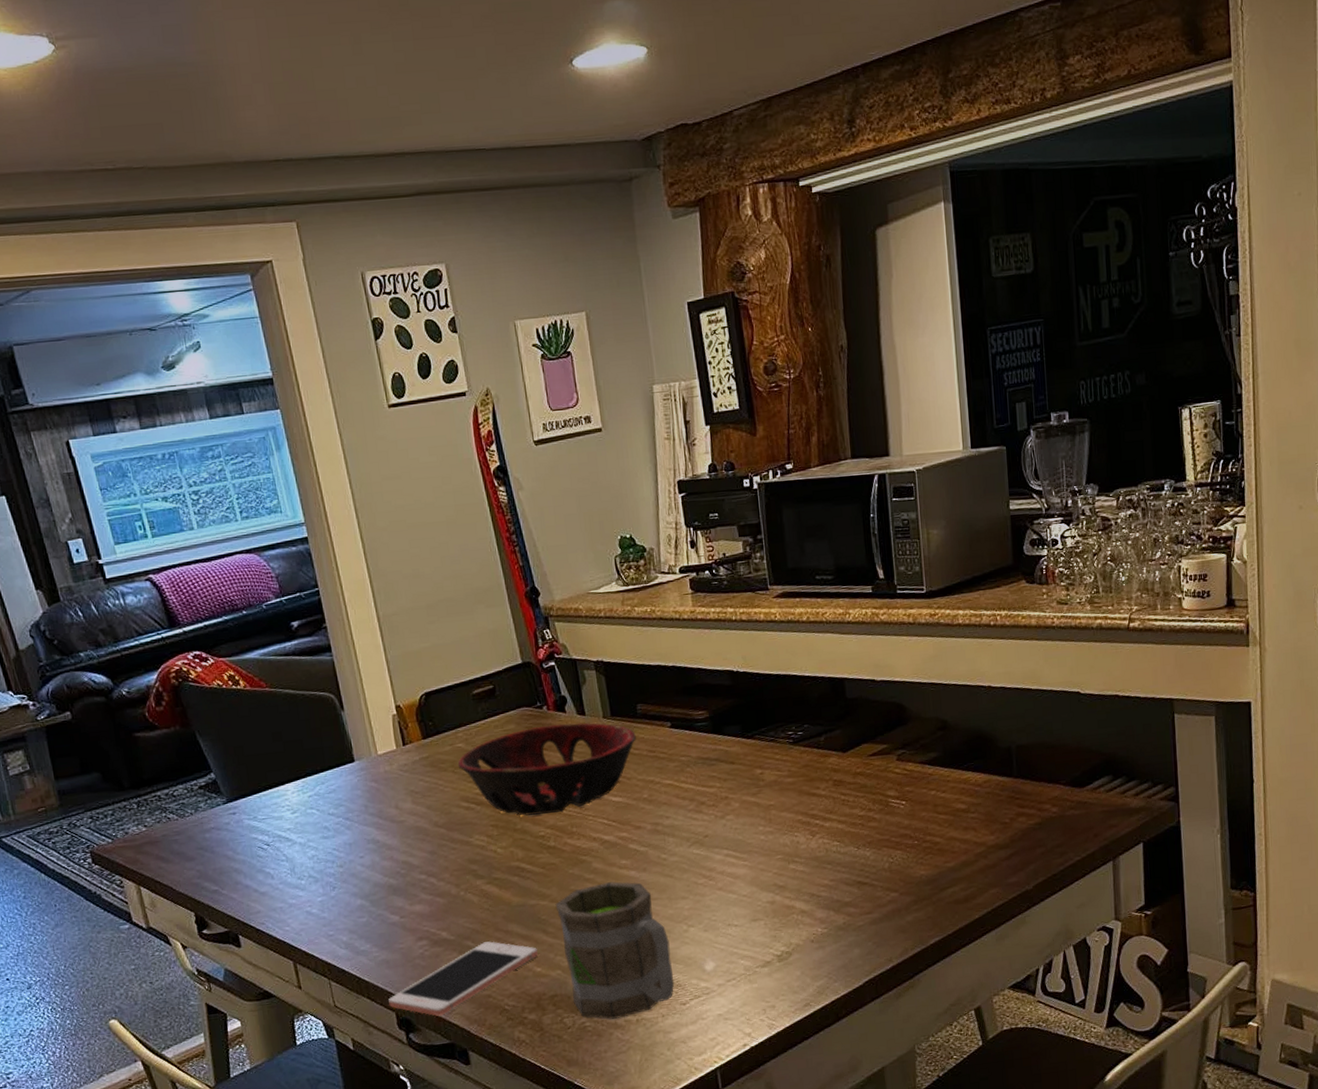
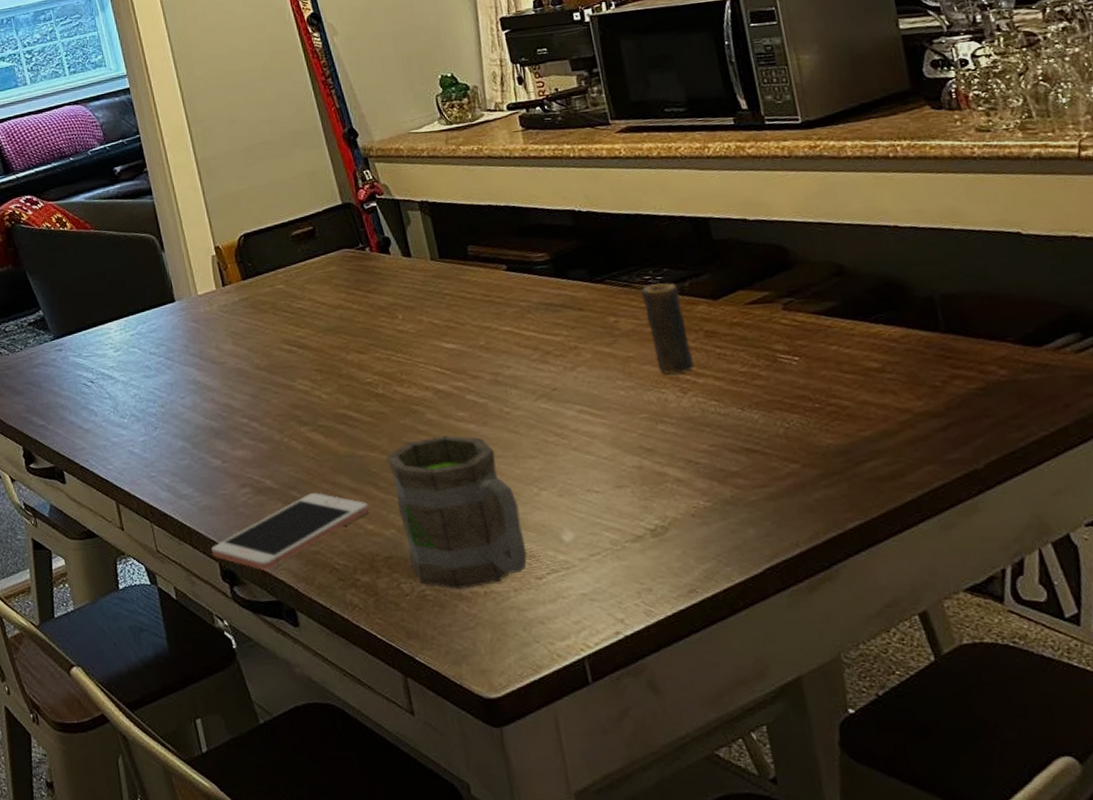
decorative bowl: present [457,722,636,816] -> none [278,264,469,361]
candle: none [785,737,823,819] -> present [641,282,695,374]

